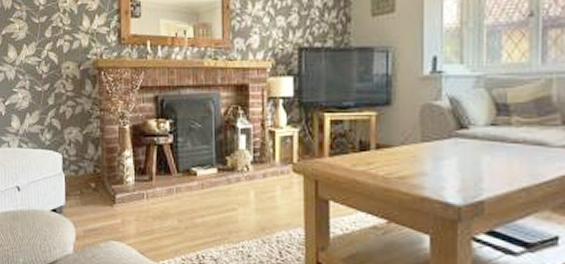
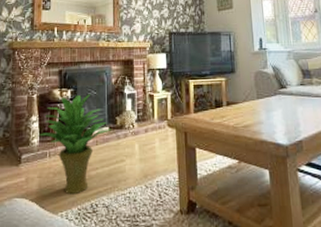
potted plant: none [133,127,221,243] -> present [38,94,112,195]

